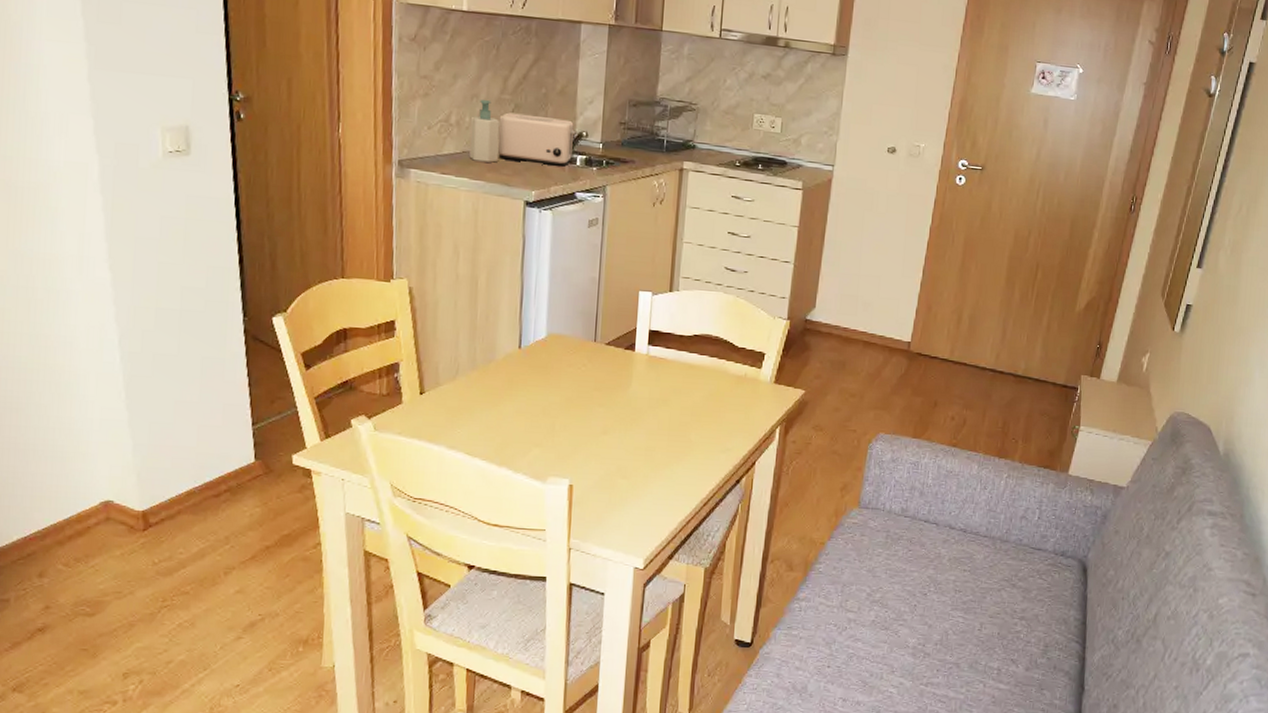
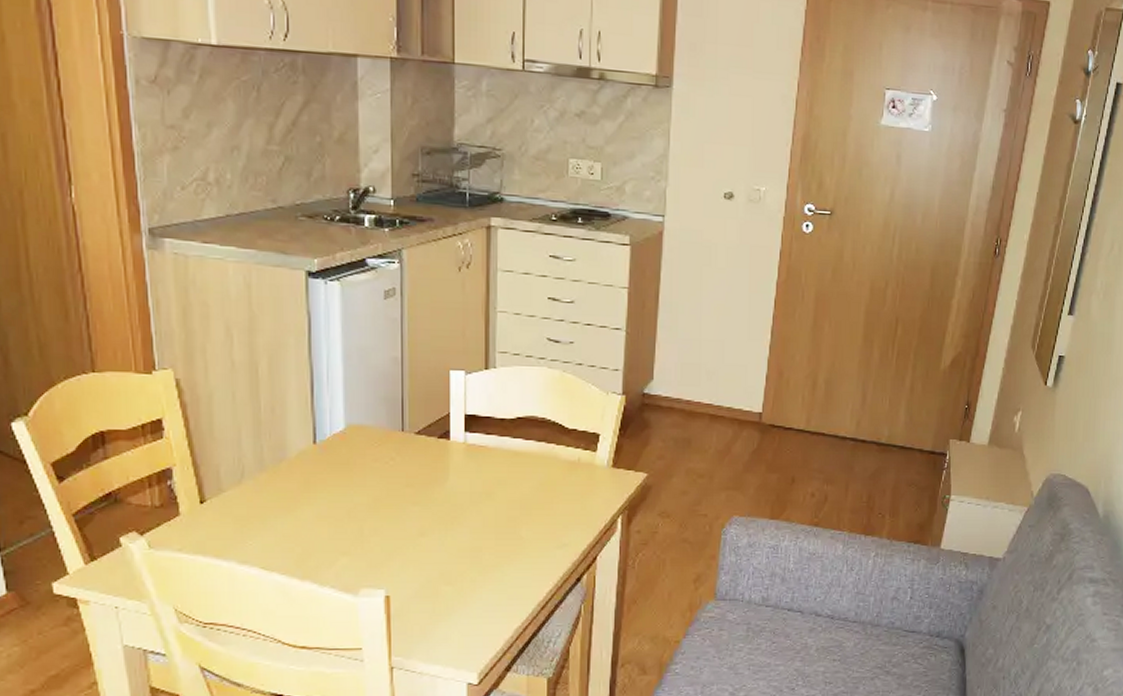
soap bottle: present [469,100,500,163] -> none [232,152,270,227]
toaster: present [497,112,576,167] -> none [267,166,361,230]

